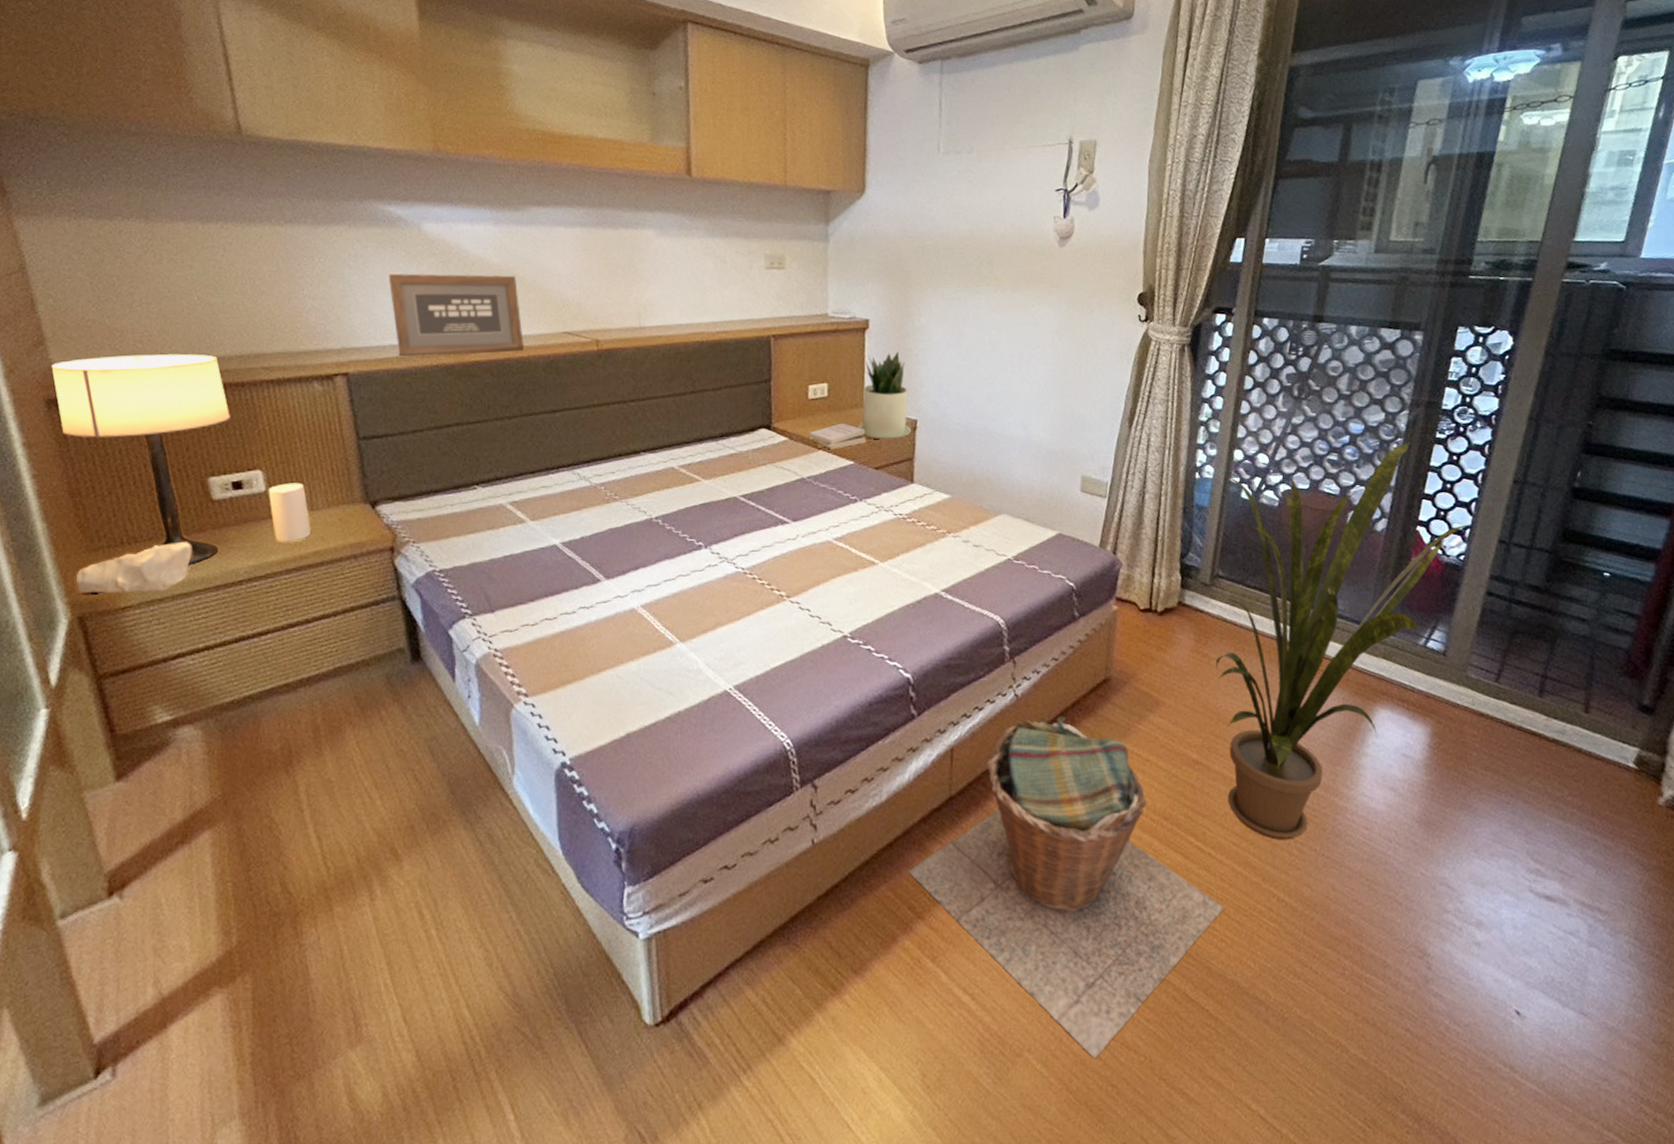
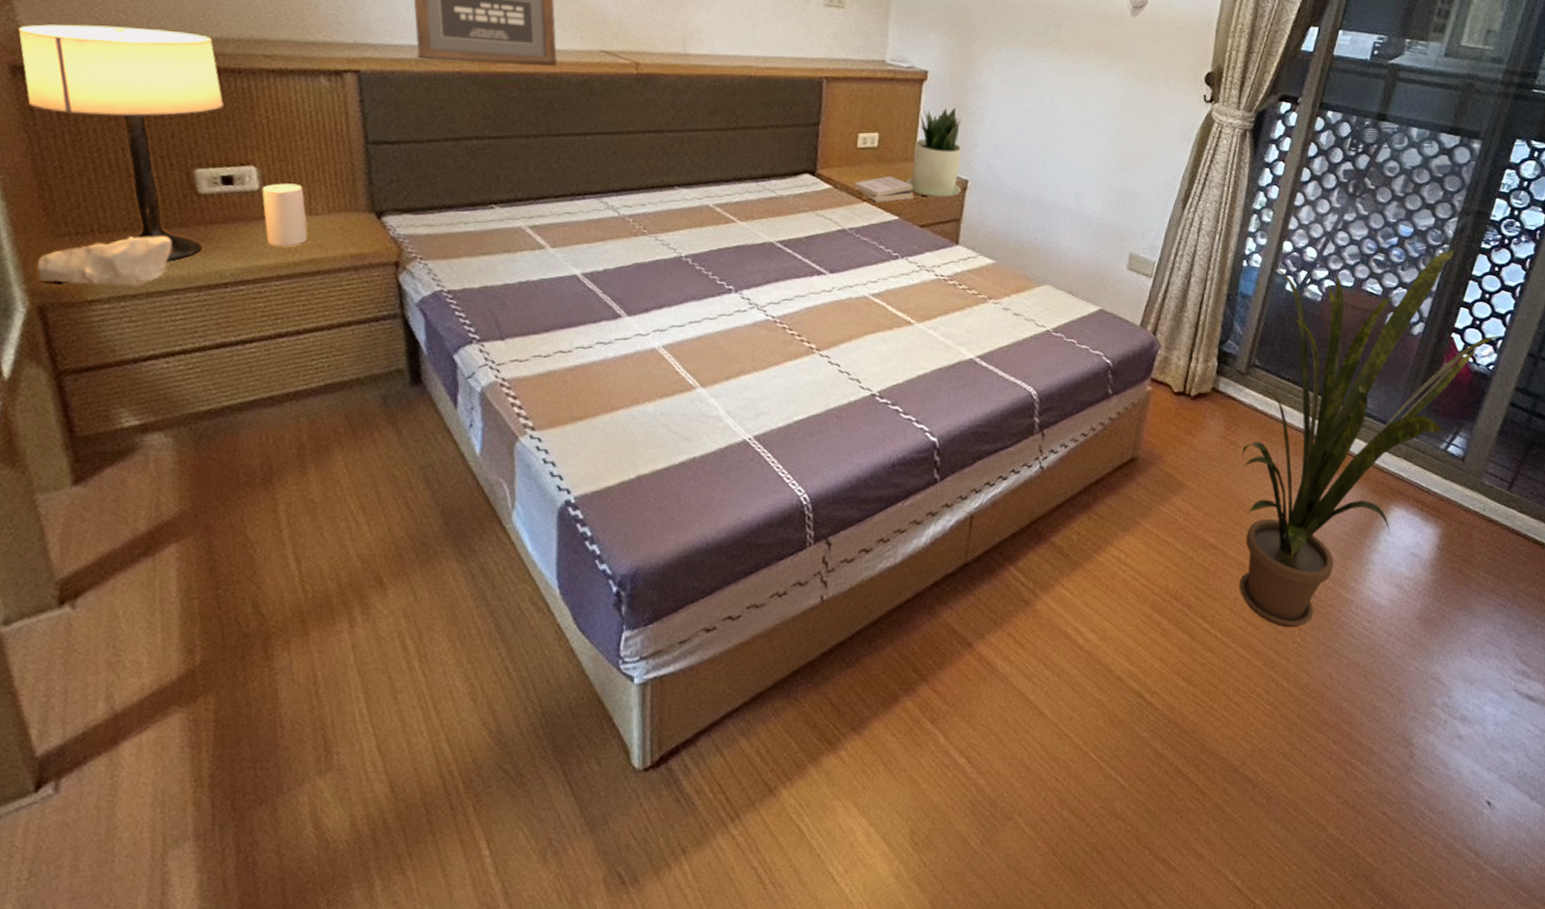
laundry basket: present [909,716,1224,1059] -> none [917,491,1224,825]

